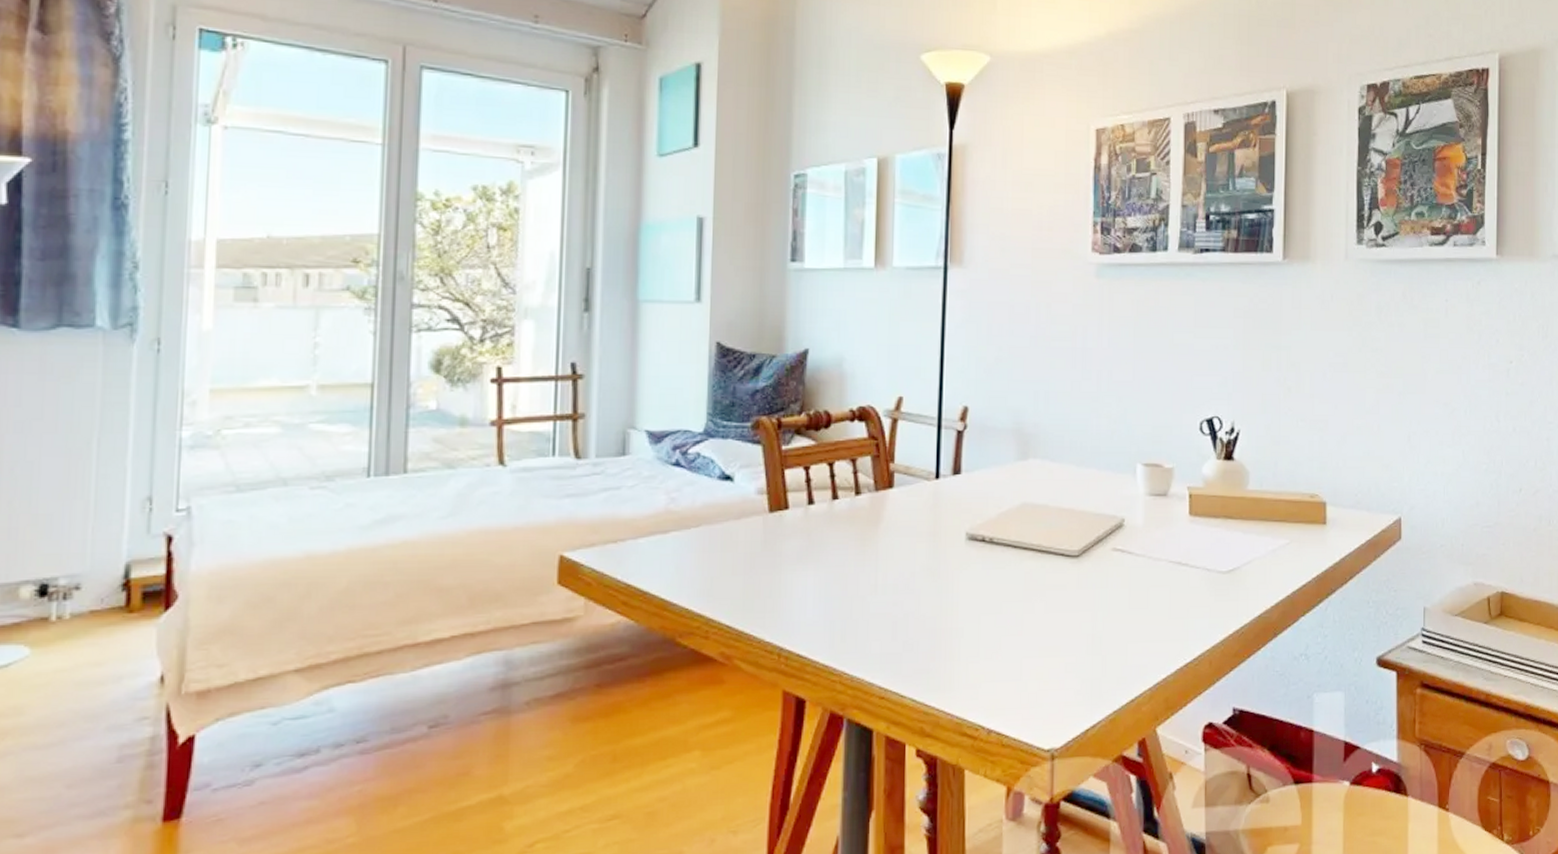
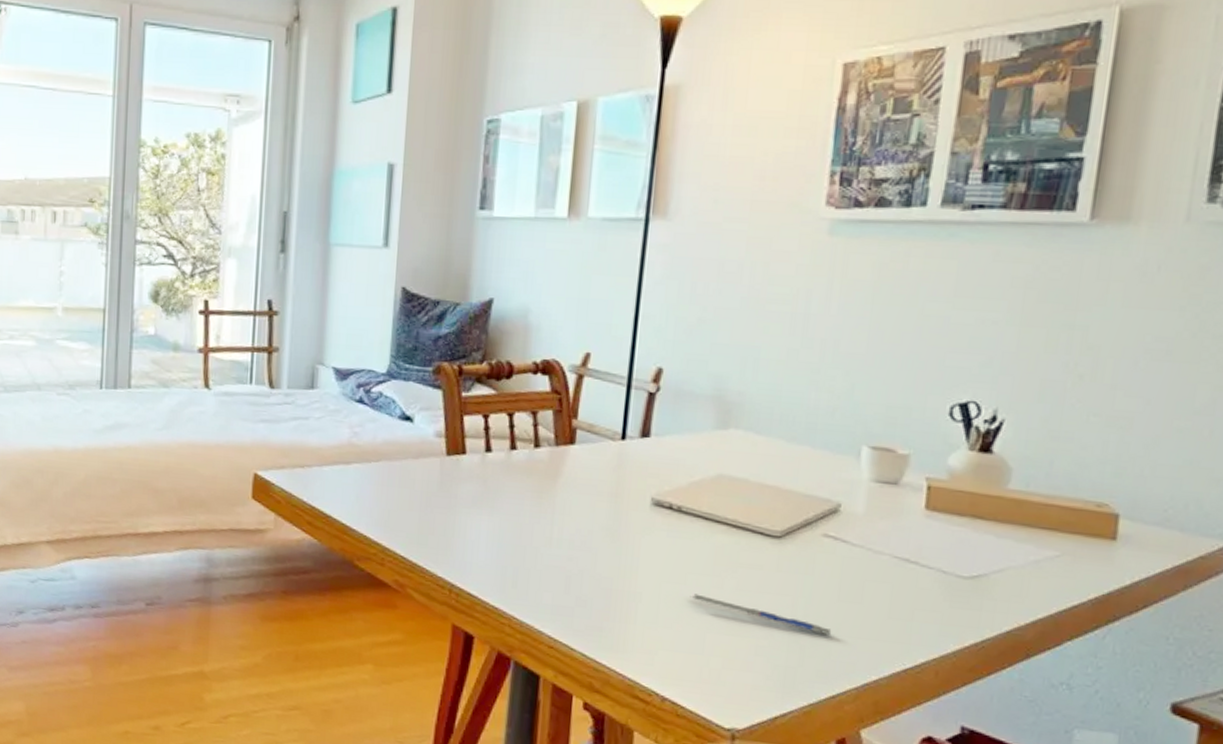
pen: none [1006,621,1127,644] -> present [690,594,832,636]

